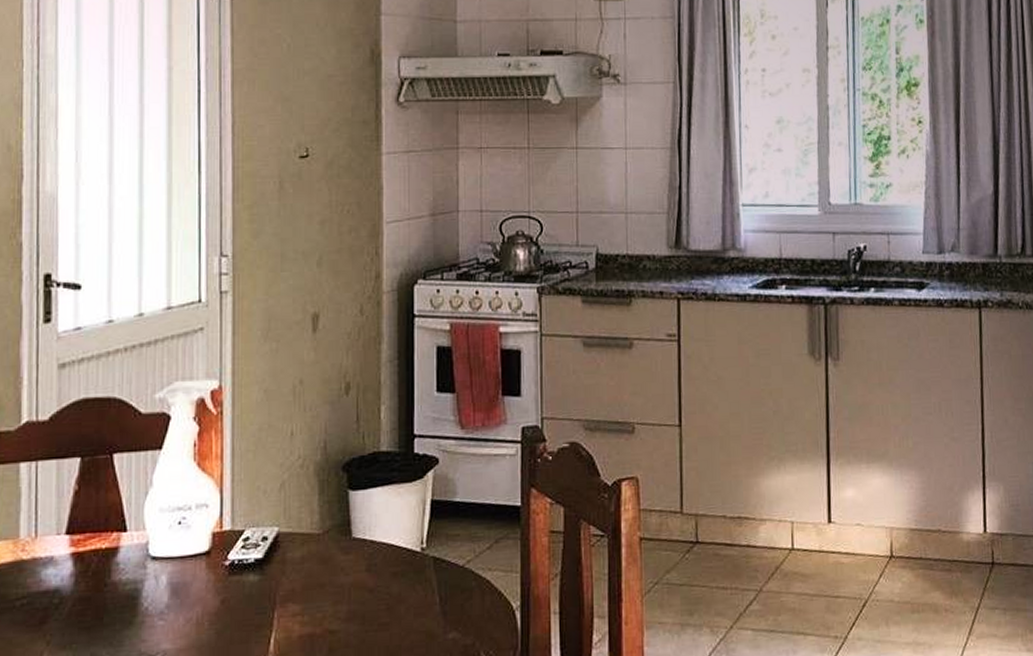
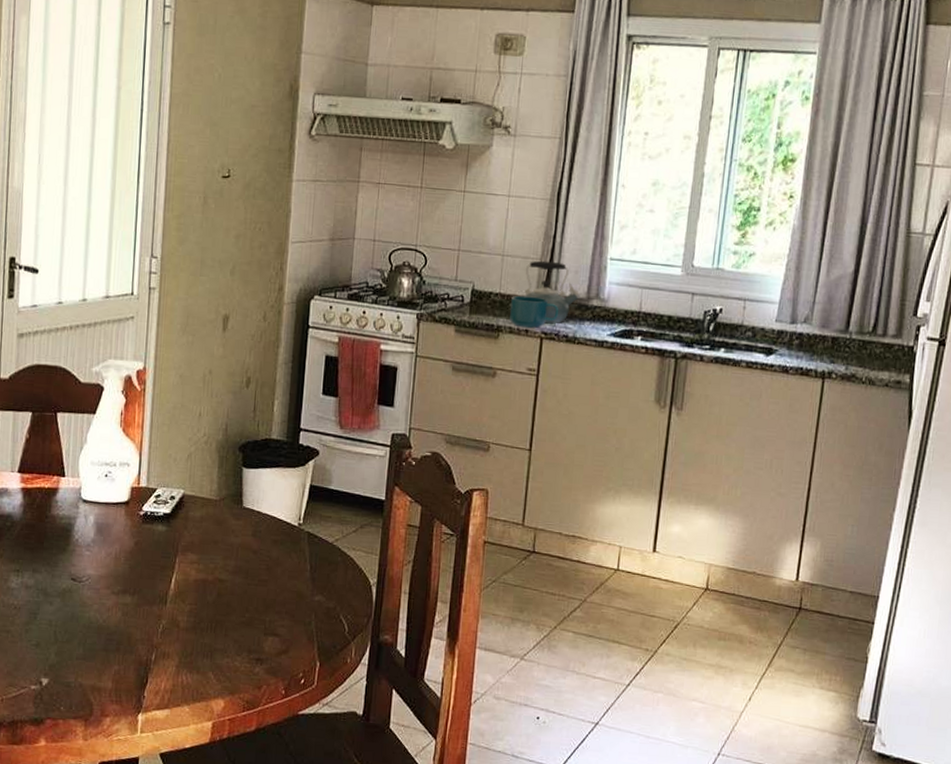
cup: none [640,254,694,290] -> present [509,295,559,329]
kettle: none [652,214,715,282] -> present [523,260,581,324]

